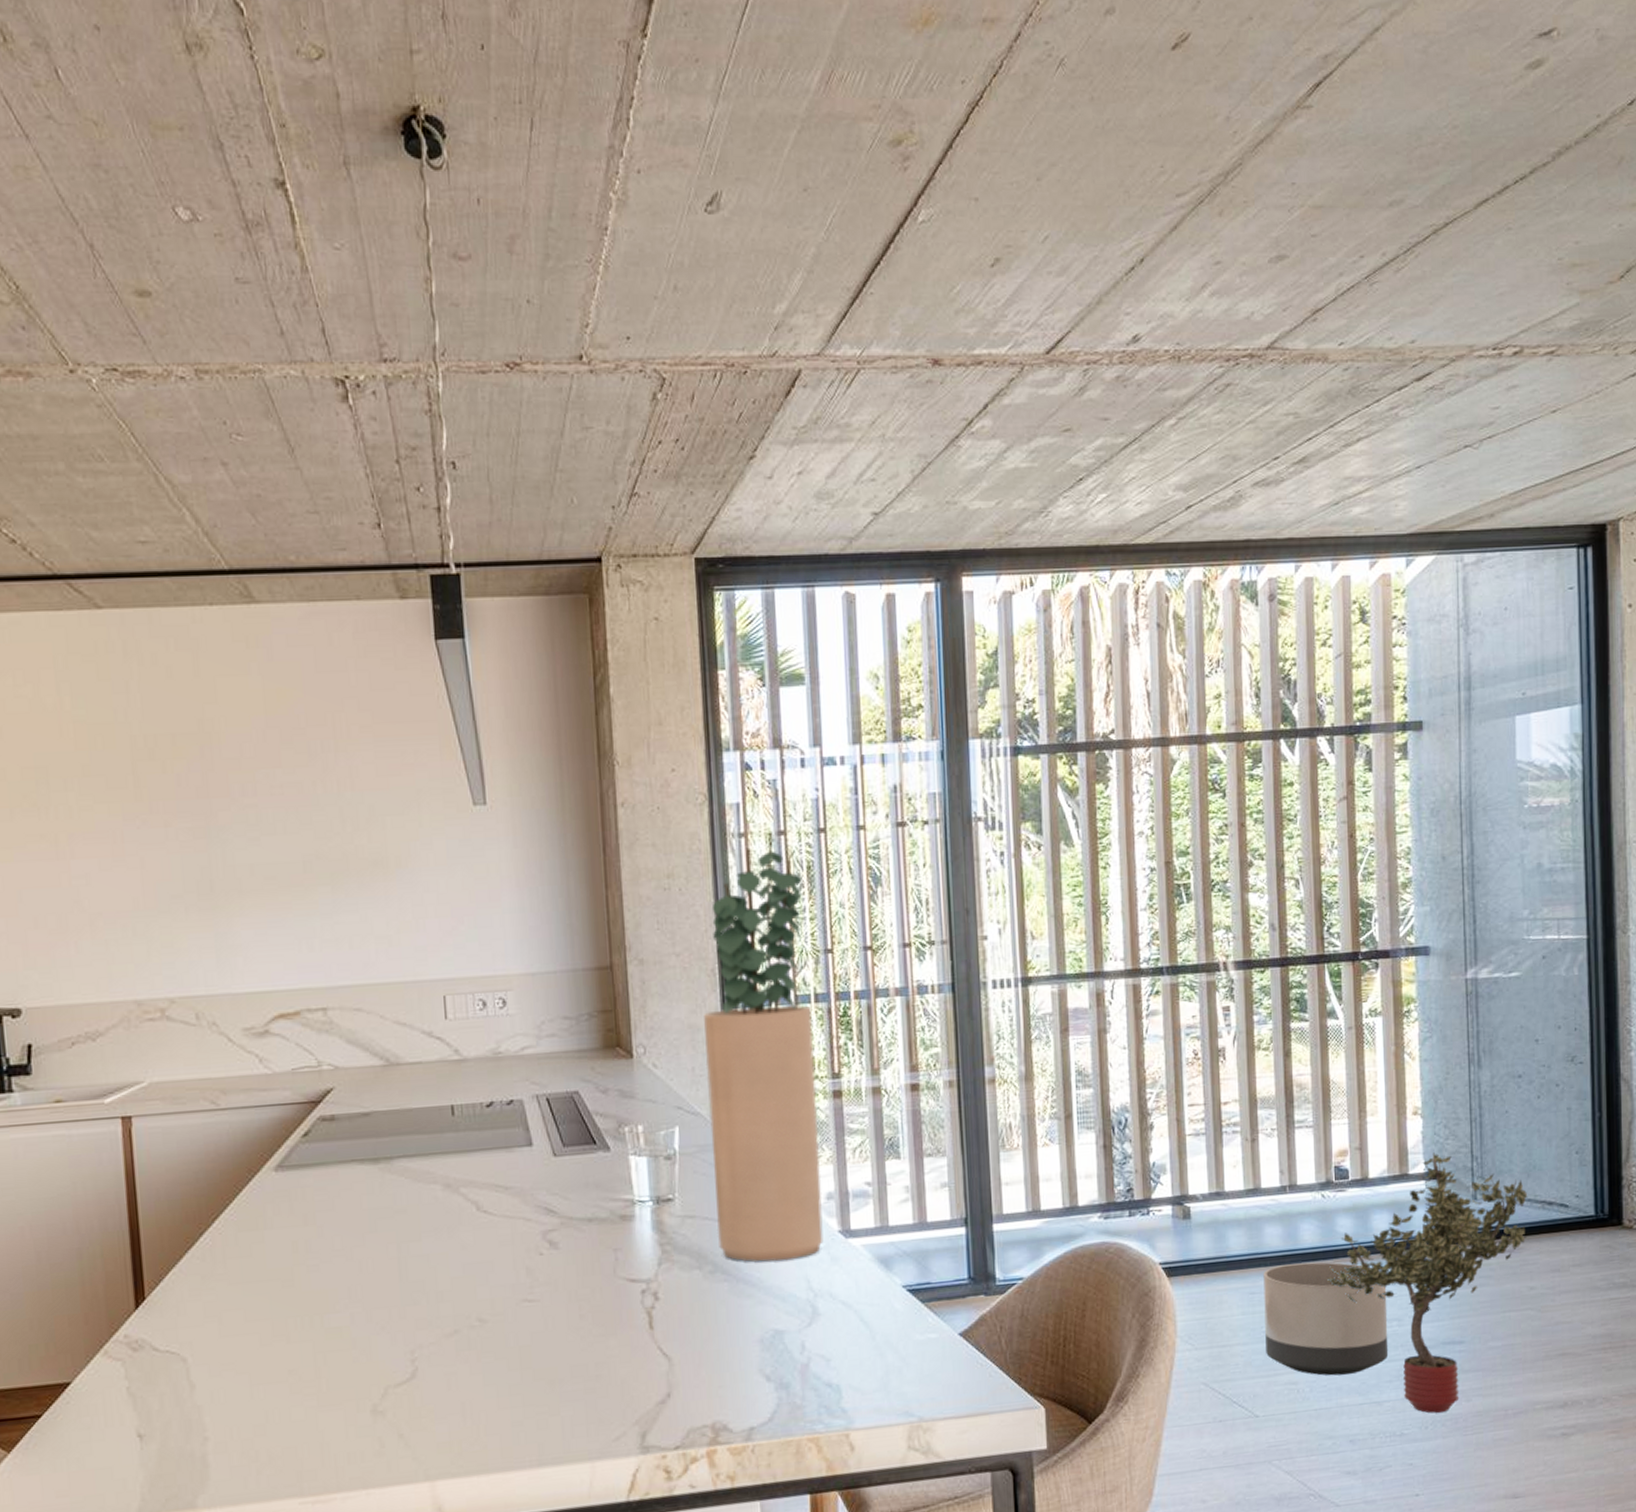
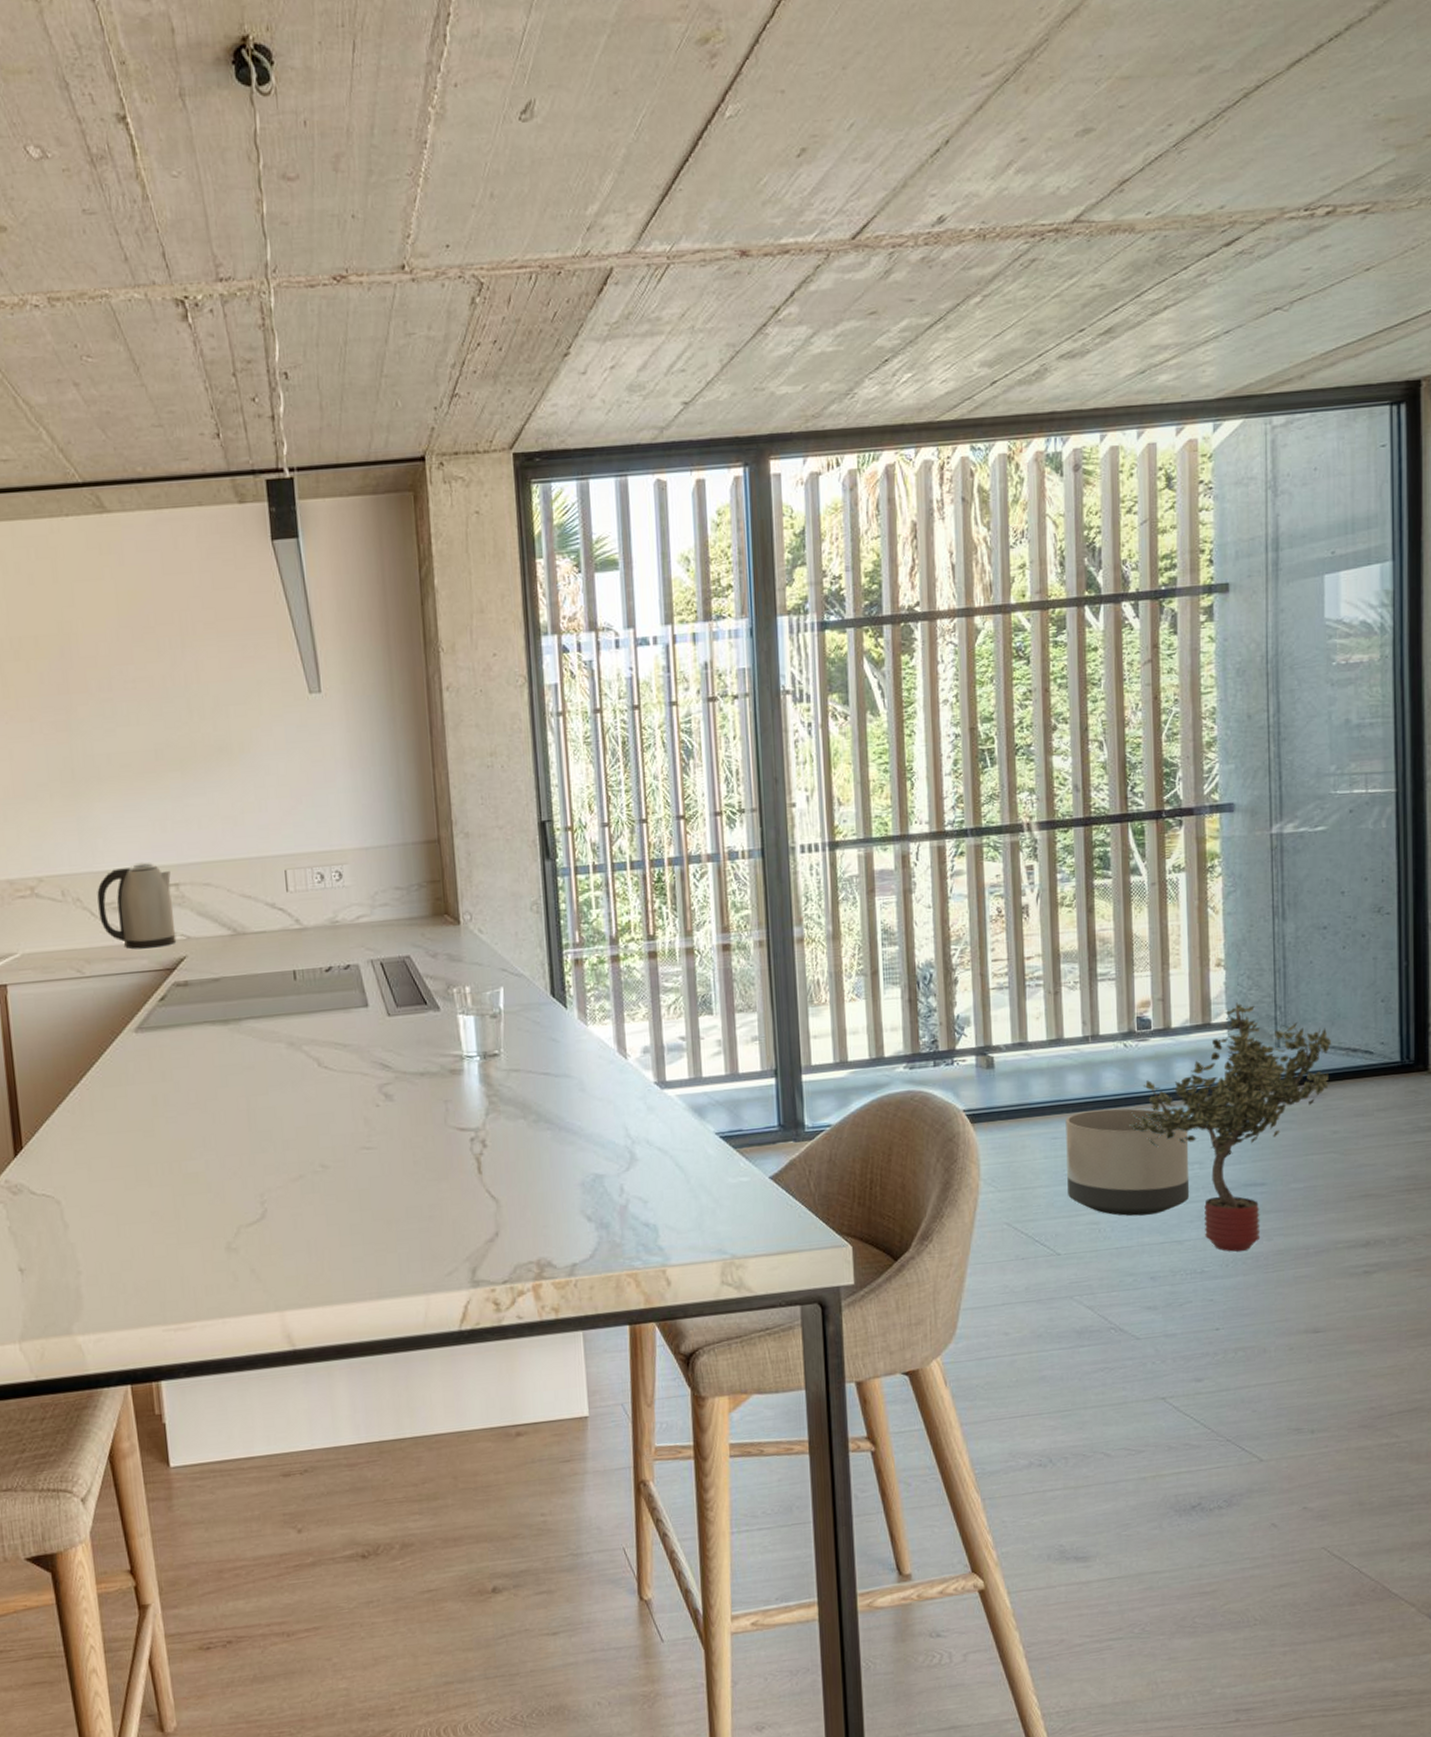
kettle: none [235,984,323,1079] -> present [97,862,177,949]
vase: present [704,830,824,1262] -> none [526,709,640,1112]

